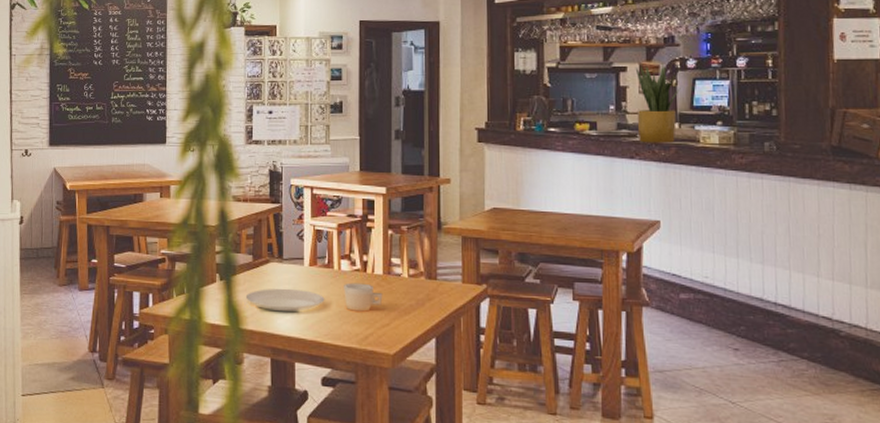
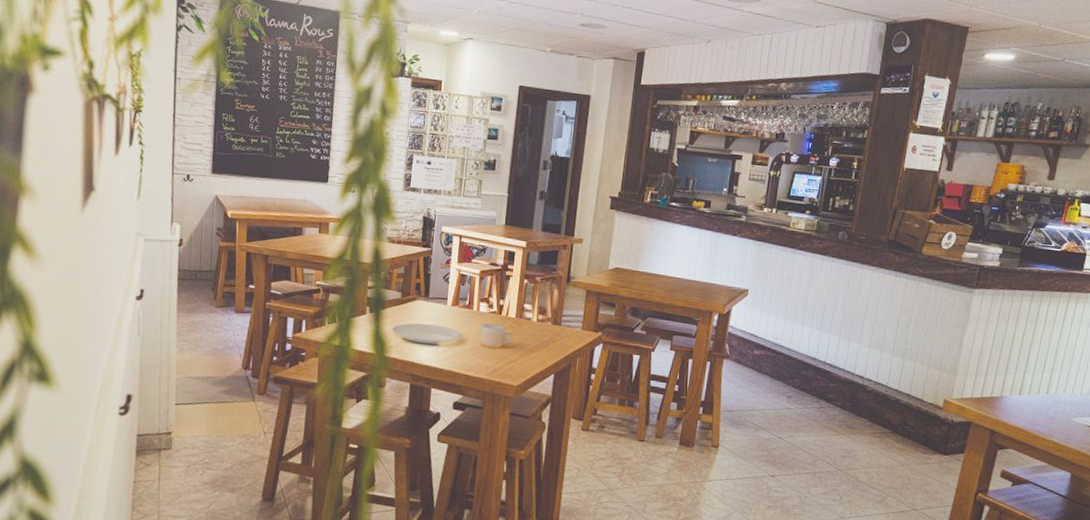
planter: present [635,62,682,143] -> none [742,154,784,226]

